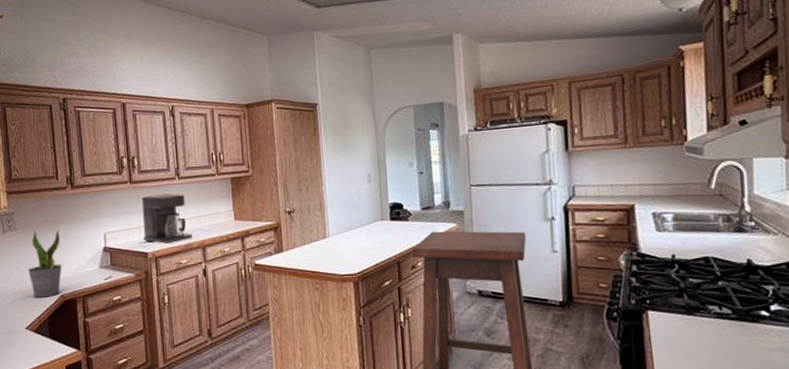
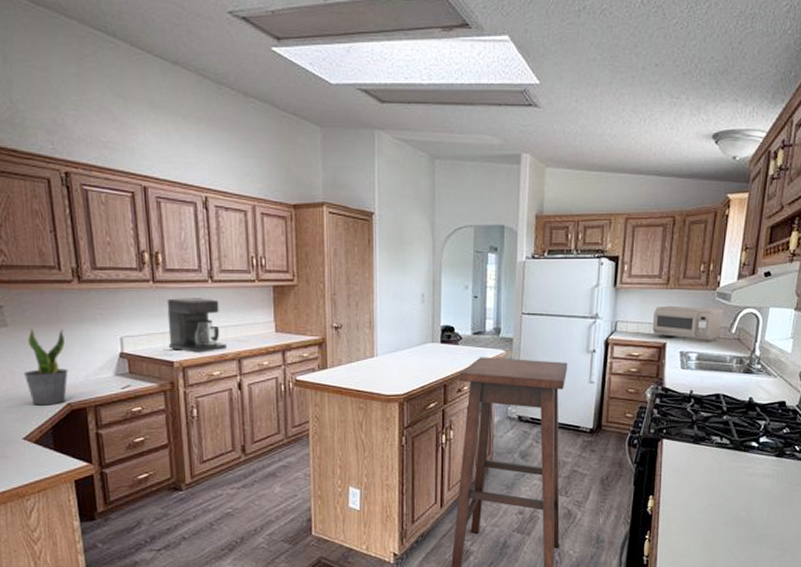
microwave: none [614,164,699,202] -> present [652,305,724,343]

